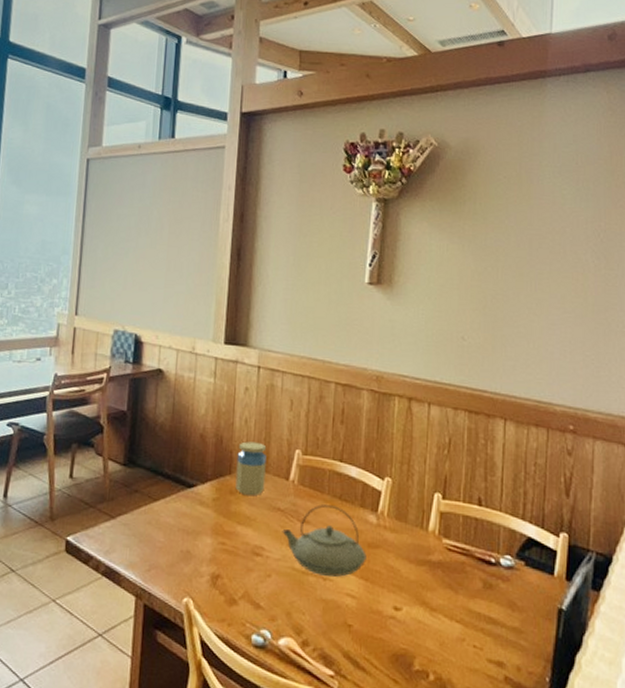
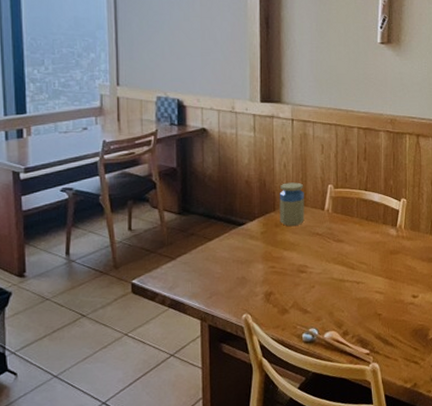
teapot: present [282,504,367,577] -> none [321,225,390,281]

